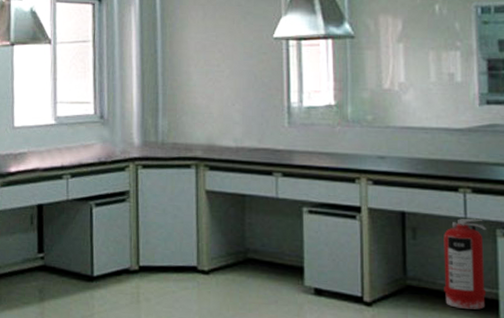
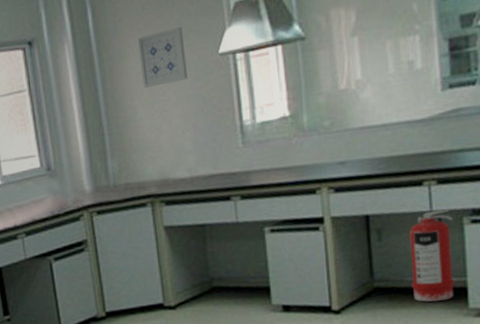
wall art: none [199,7,243,58] -> present [138,26,188,88]

